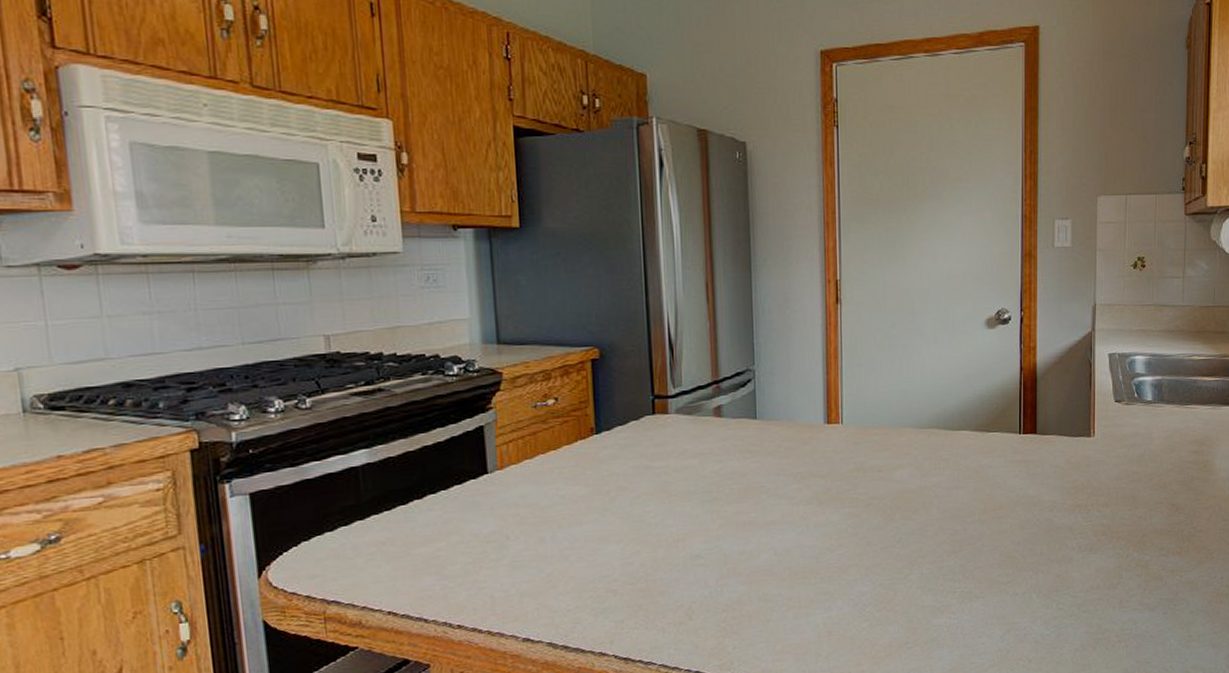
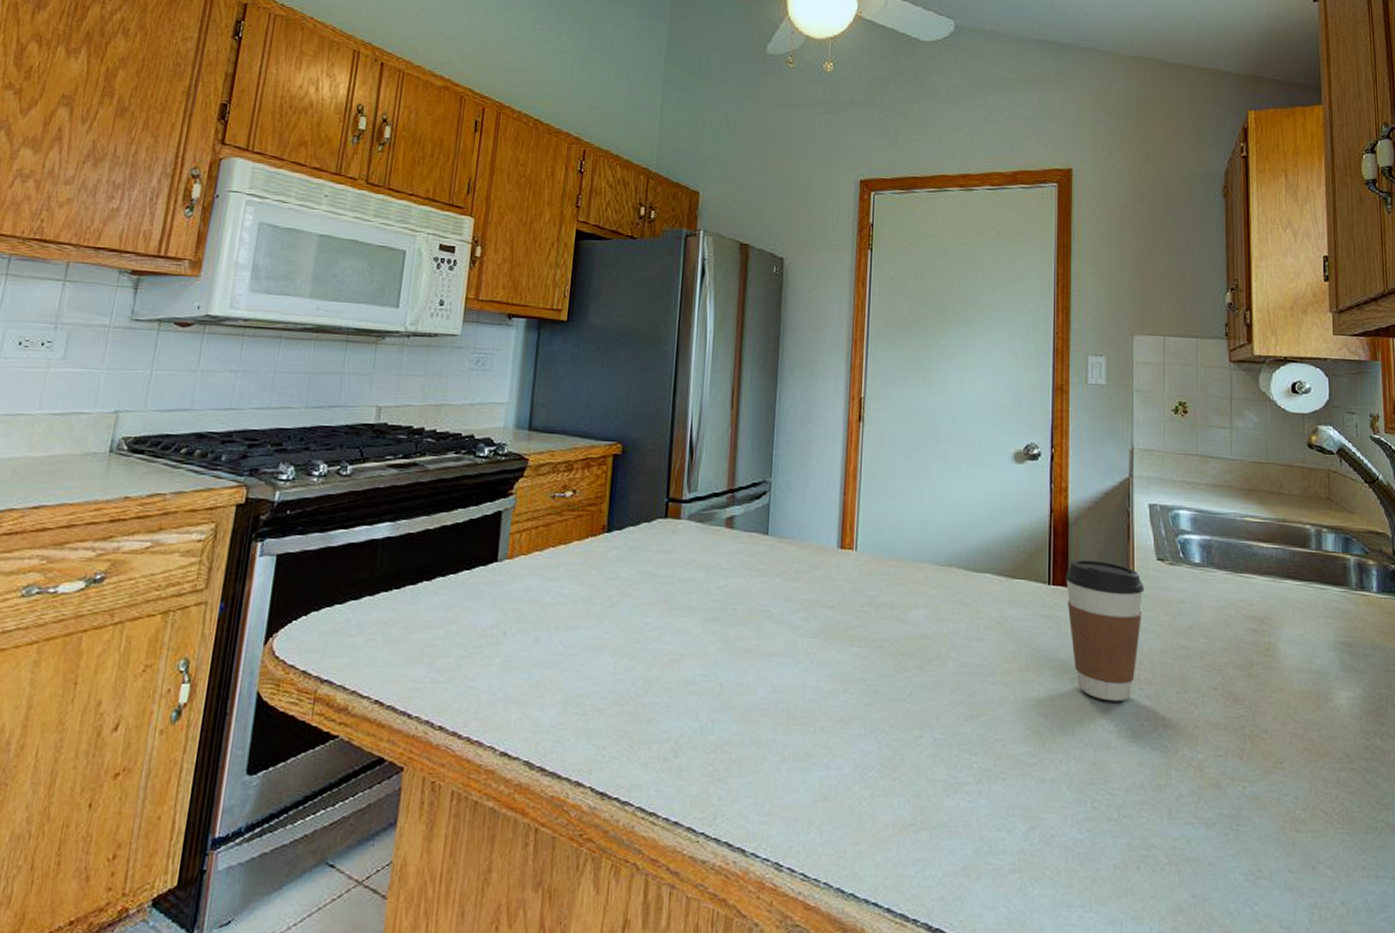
coffee cup: none [1034,408,1103,525] -> present [1065,559,1144,702]

